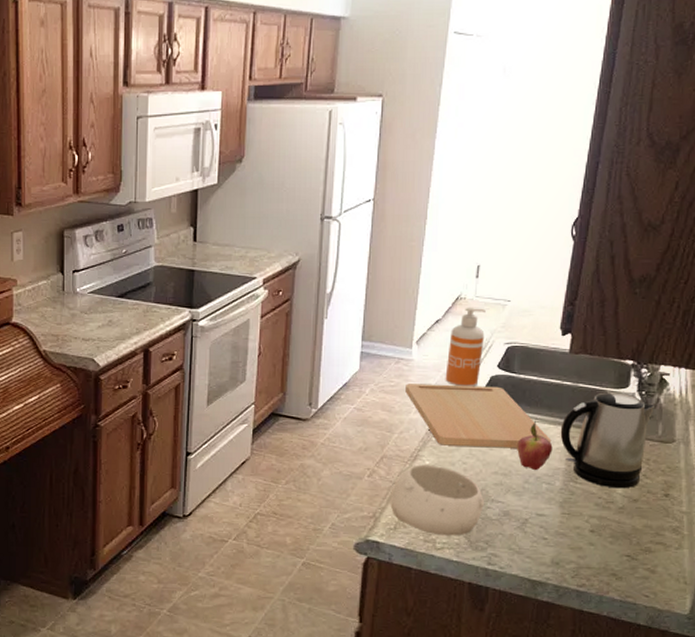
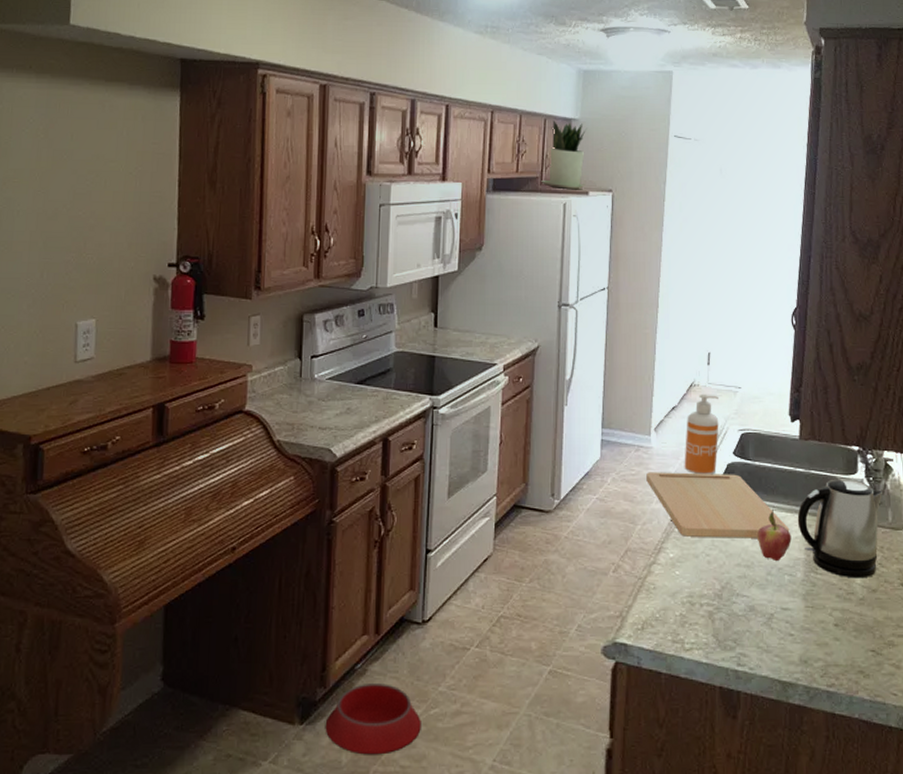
pet bowl: none [95,567,183,627] -> present [325,684,421,755]
planter: none [306,20,358,96] -> present [541,120,587,190]
bowl: present [390,464,484,536] -> none [636,557,729,635]

